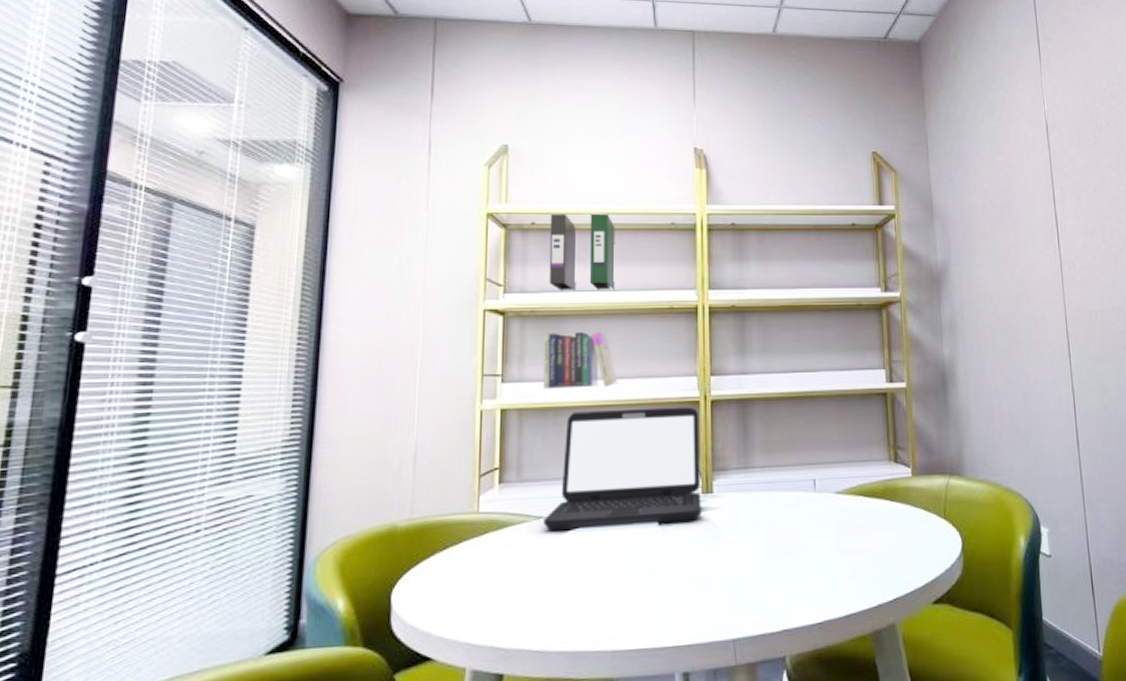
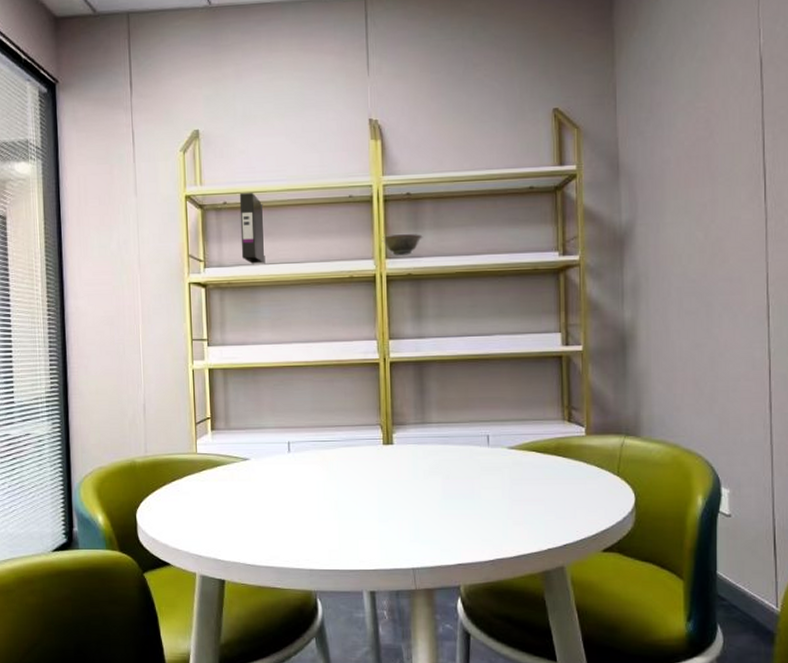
books: present [543,332,618,389] -> none [239,301,306,352]
laptop: present [543,406,702,532] -> none [249,367,383,471]
binder: present [589,213,615,290] -> none [274,190,300,263]
decorative bowl: none [703,265,748,287] -> present [380,234,423,256]

